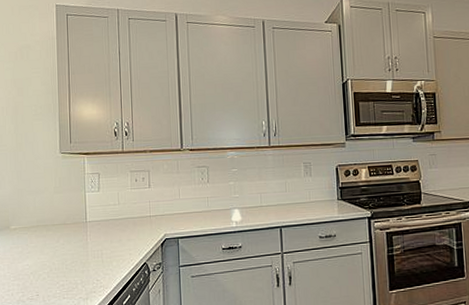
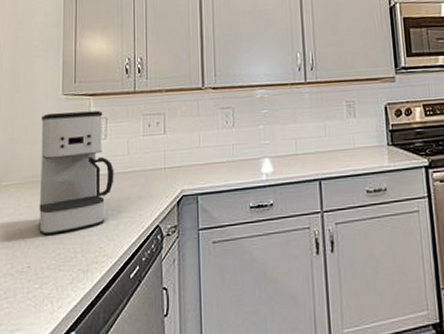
coffee maker: none [43,167,107,269] -> present [39,110,114,235]

